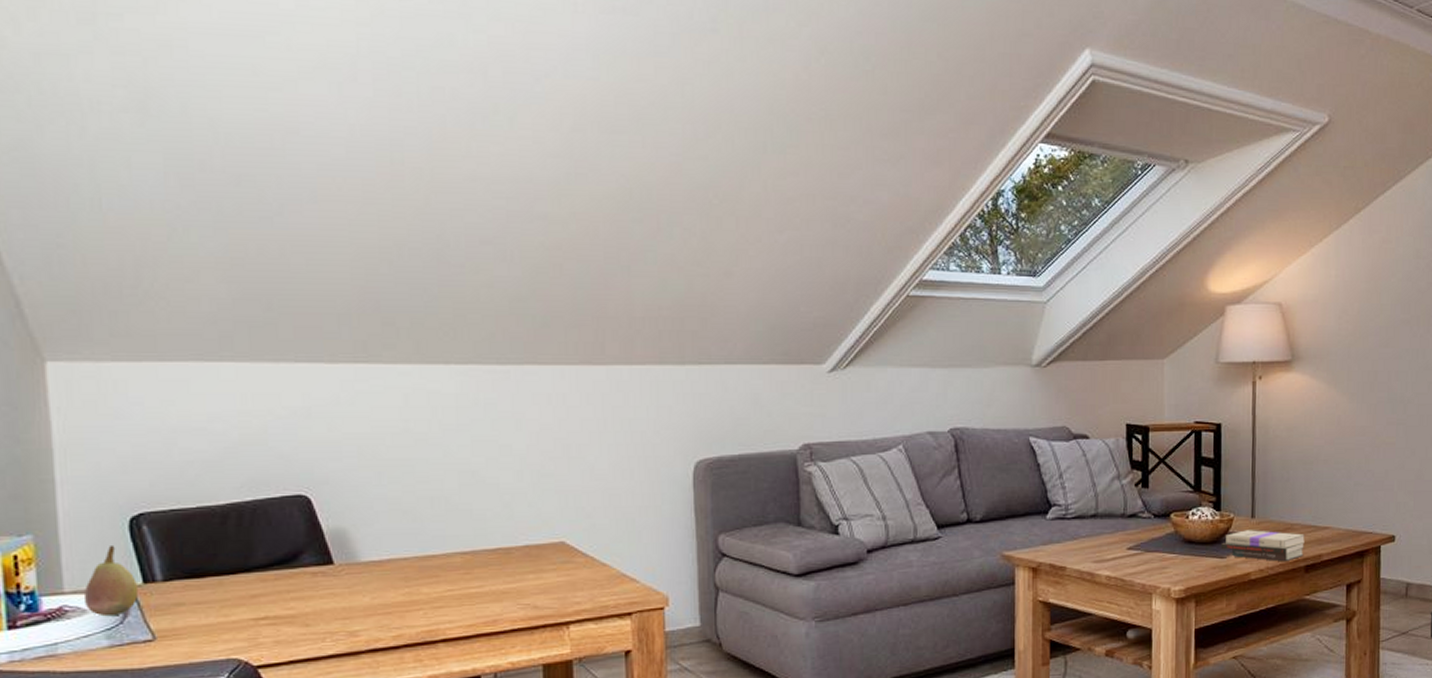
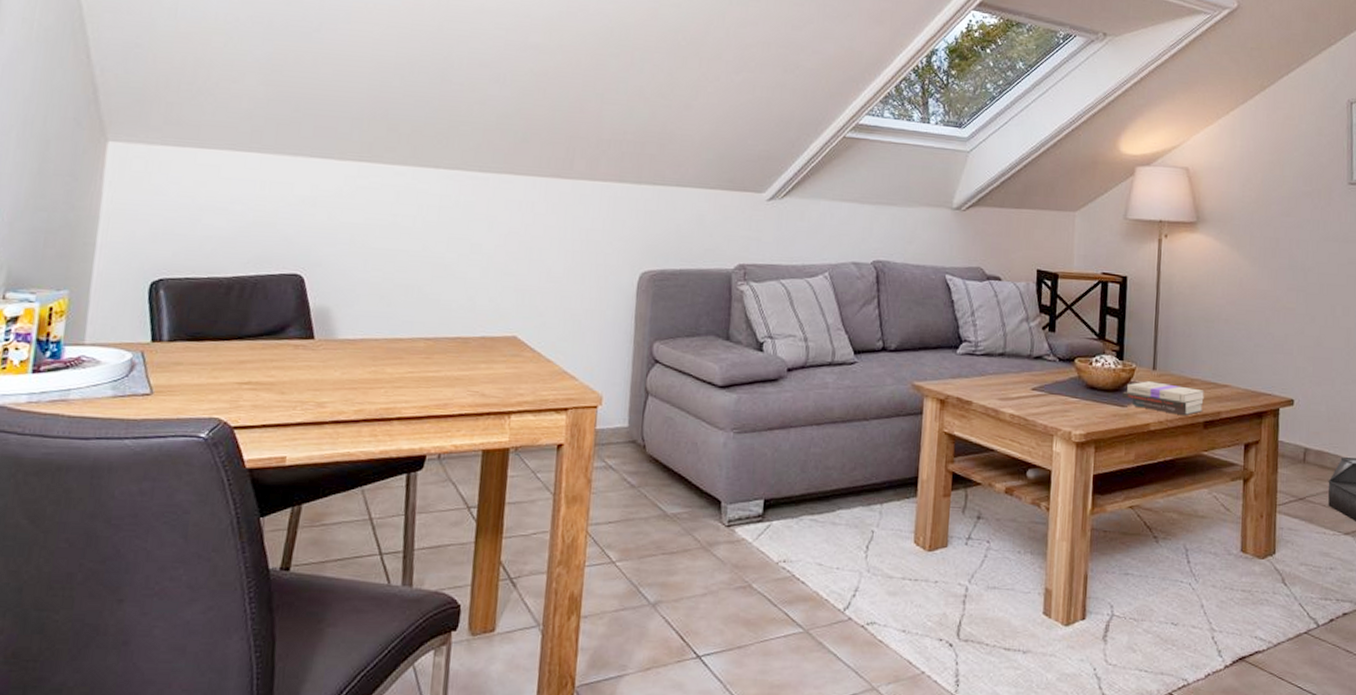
fruit: present [83,544,139,617] -> none [99,304,147,369]

